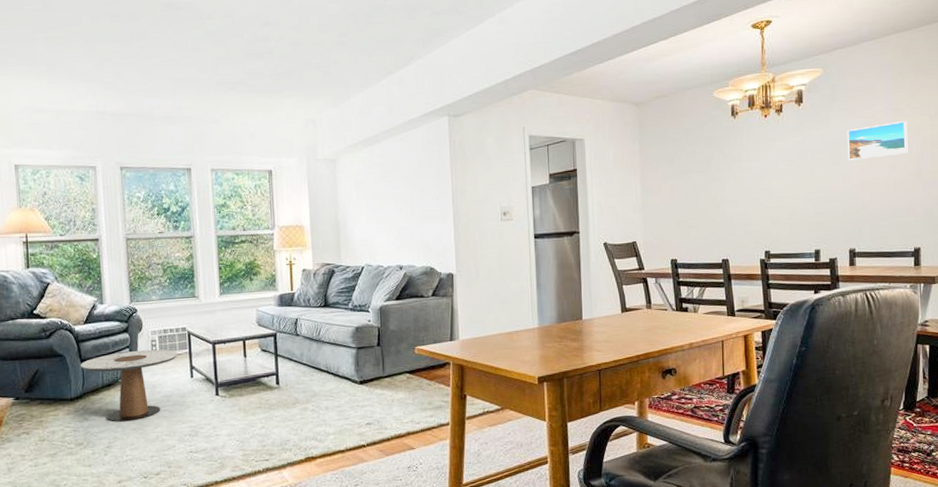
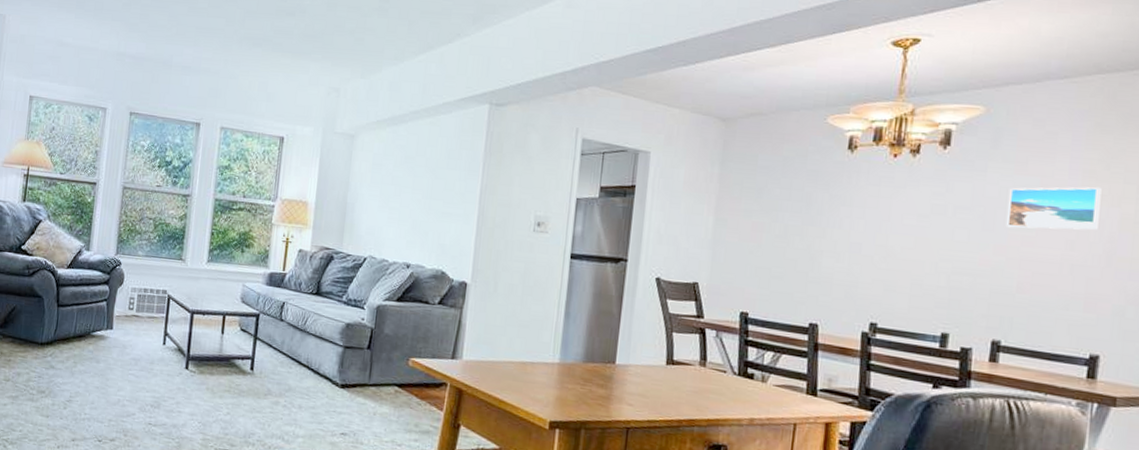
side table: present [80,349,178,422] -> none [56,304,155,379]

